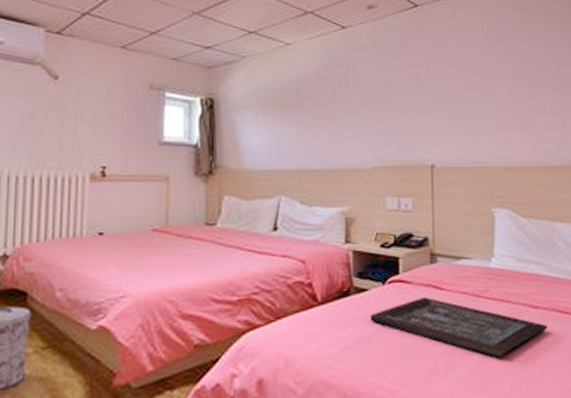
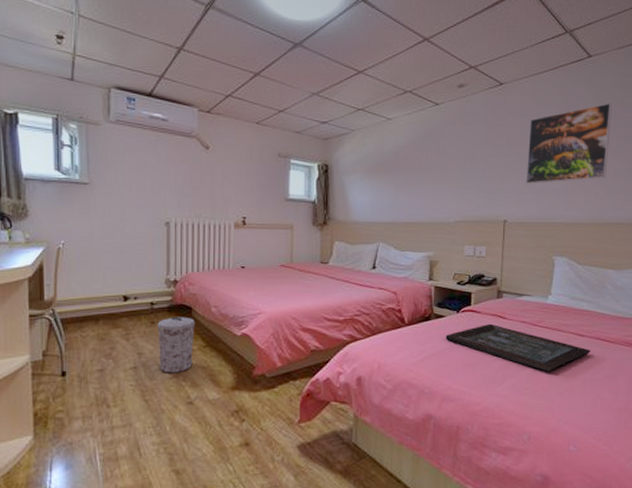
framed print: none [451,28,543,120] -> present [526,103,612,183]

